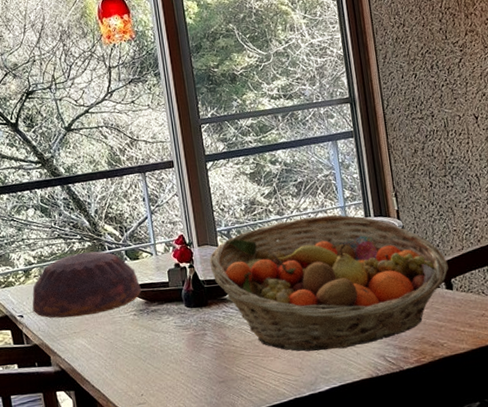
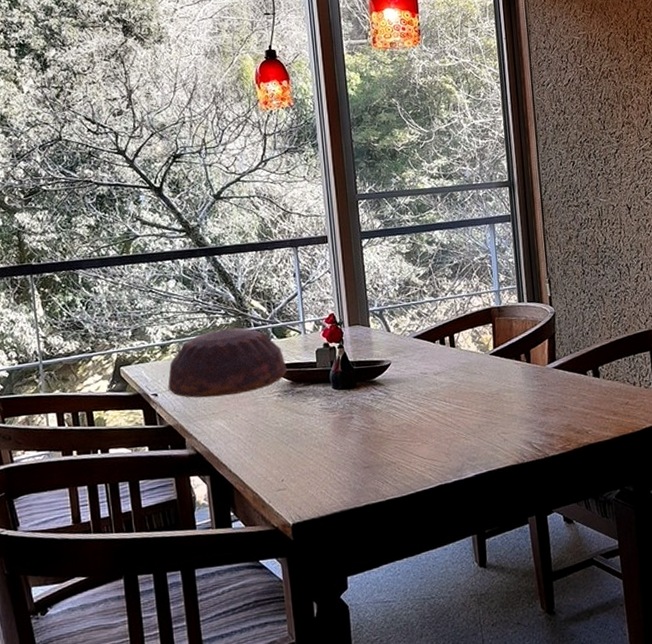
fruit basket: present [209,214,449,352] -> none [360,298,597,437]

